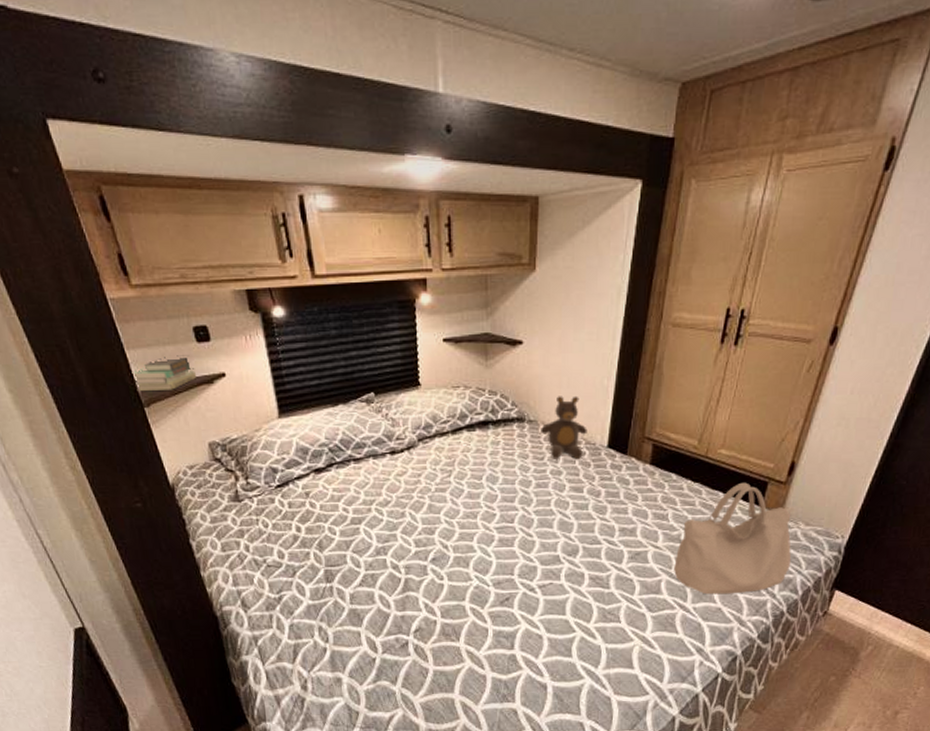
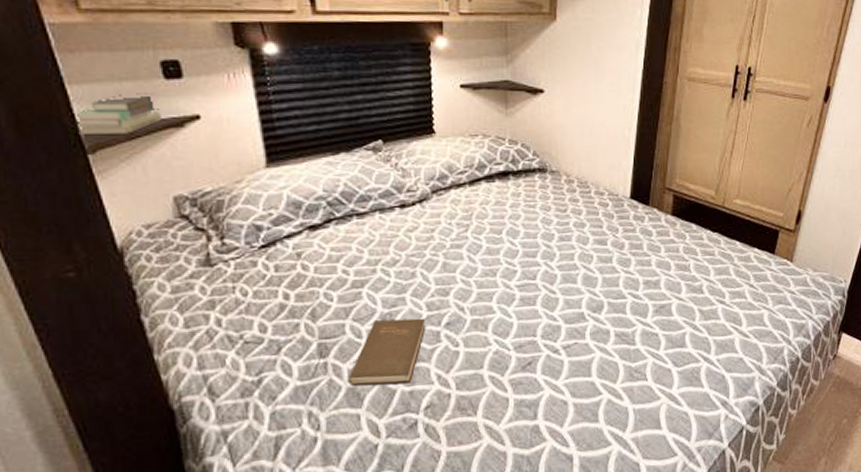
book: none [350,553,415,609] -> present [348,318,426,387]
teddy bear: present [541,396,587,459] -> none [563,146,610,211]
handbag: present [674,482,792,595] -> none [697,231,803,345]

